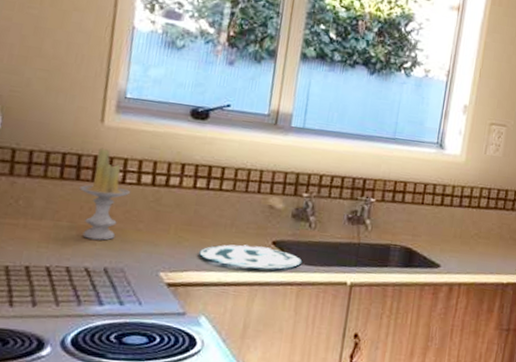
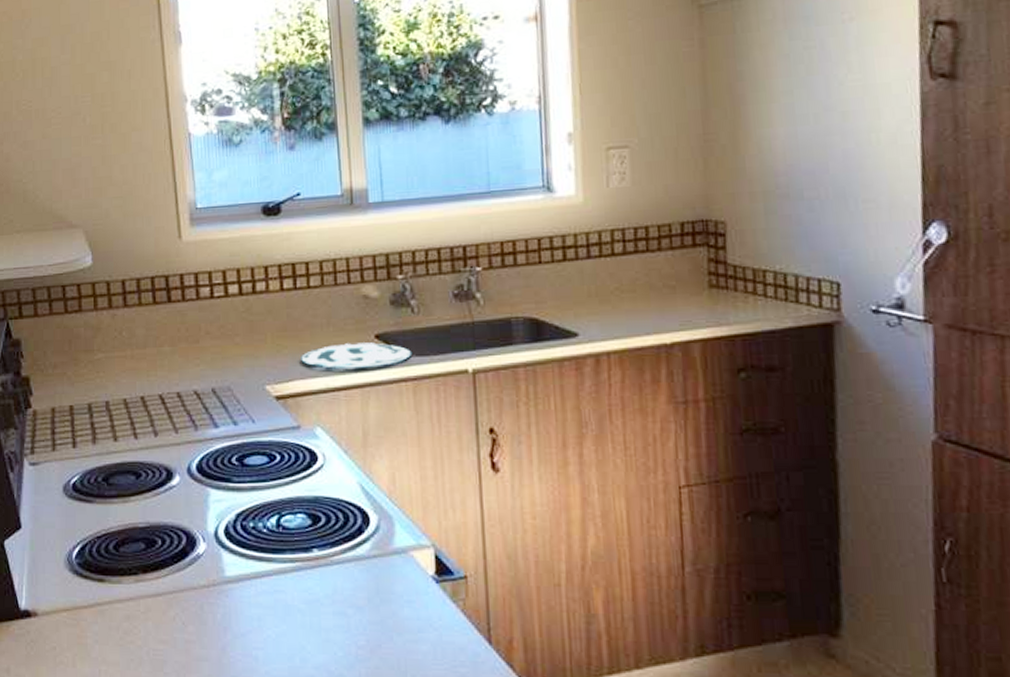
candle: present [79,147,131,241] -> none [173,264,221,361]

